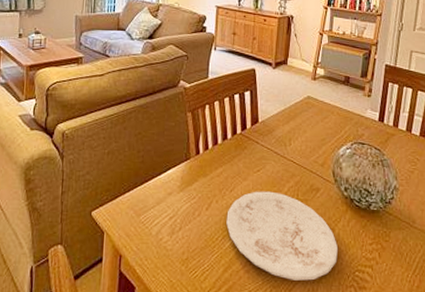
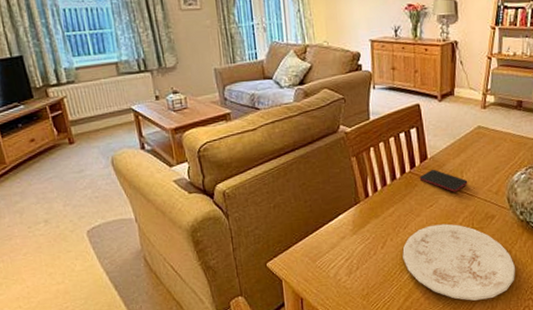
smartphone: none [249,134,295,159] -> present [419,170,468,192]

